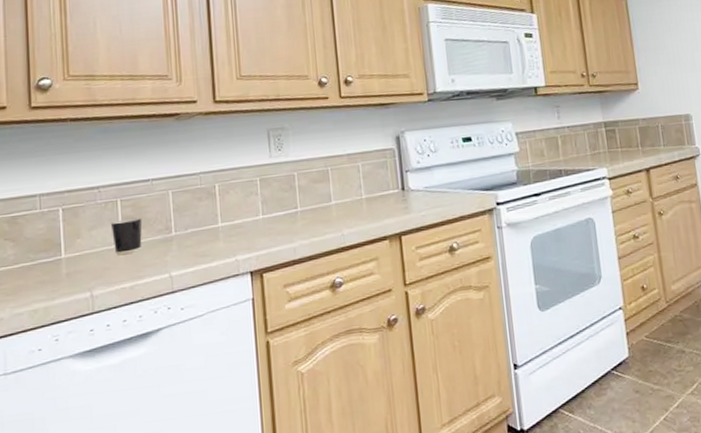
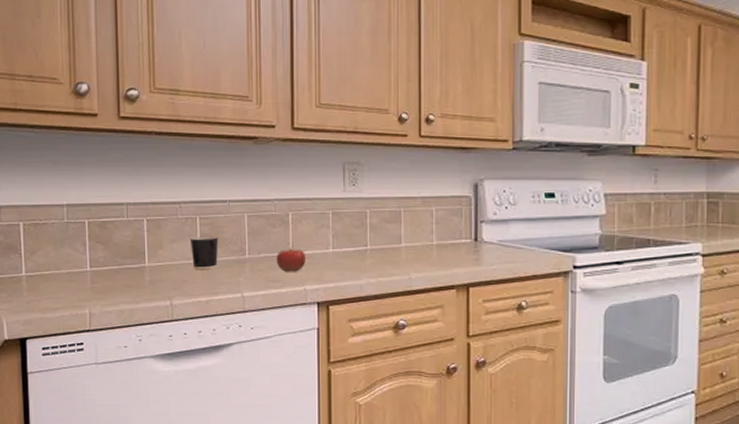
fruit: none [204,216,236,246] -> present [276,245,307,273]

